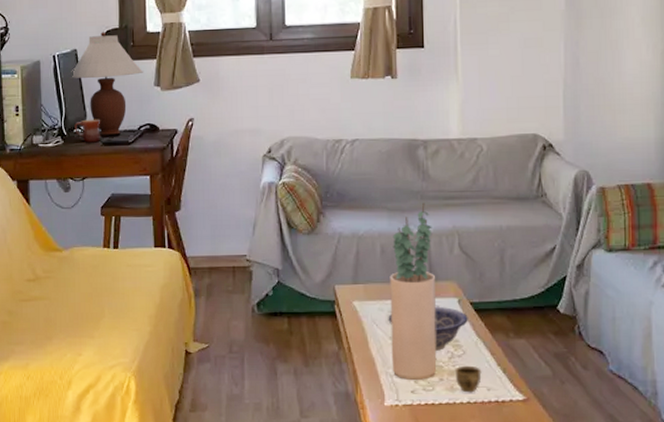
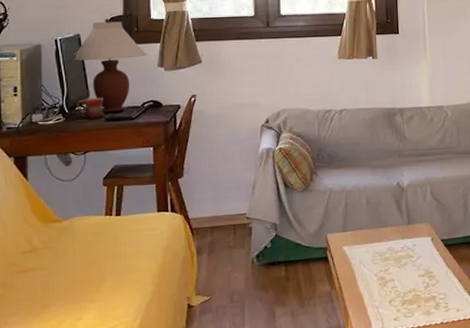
decorative bowl: present [388,306,468,351] -> none [373,245,440,282]
vase: present [390,202,437,380] -> none [374,159,415,310]
cup: present [455,365,482,393] -> none [430,292,452,315]

